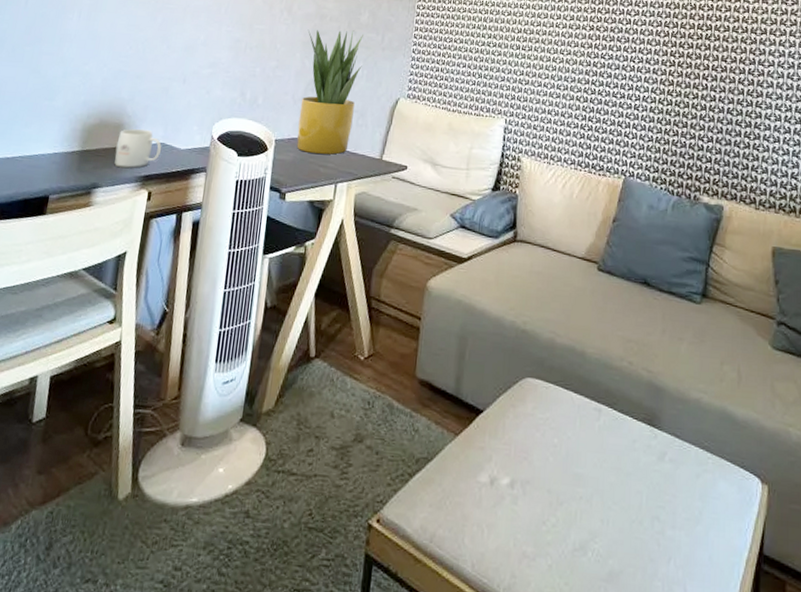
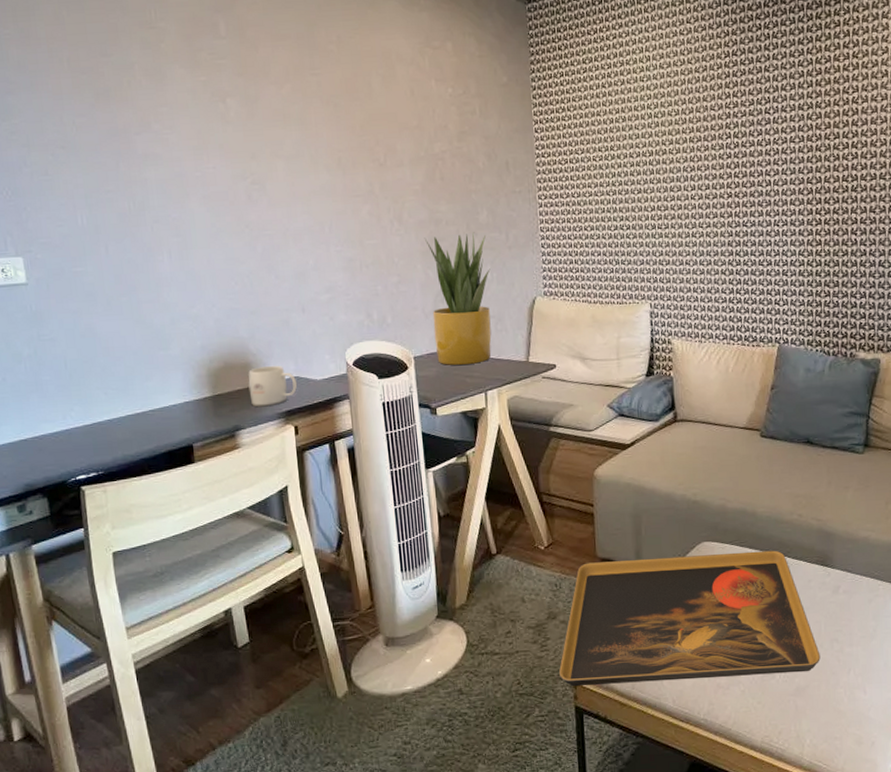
decorative tray: none [354,382,639,553] -> present [558,550,821,687]

